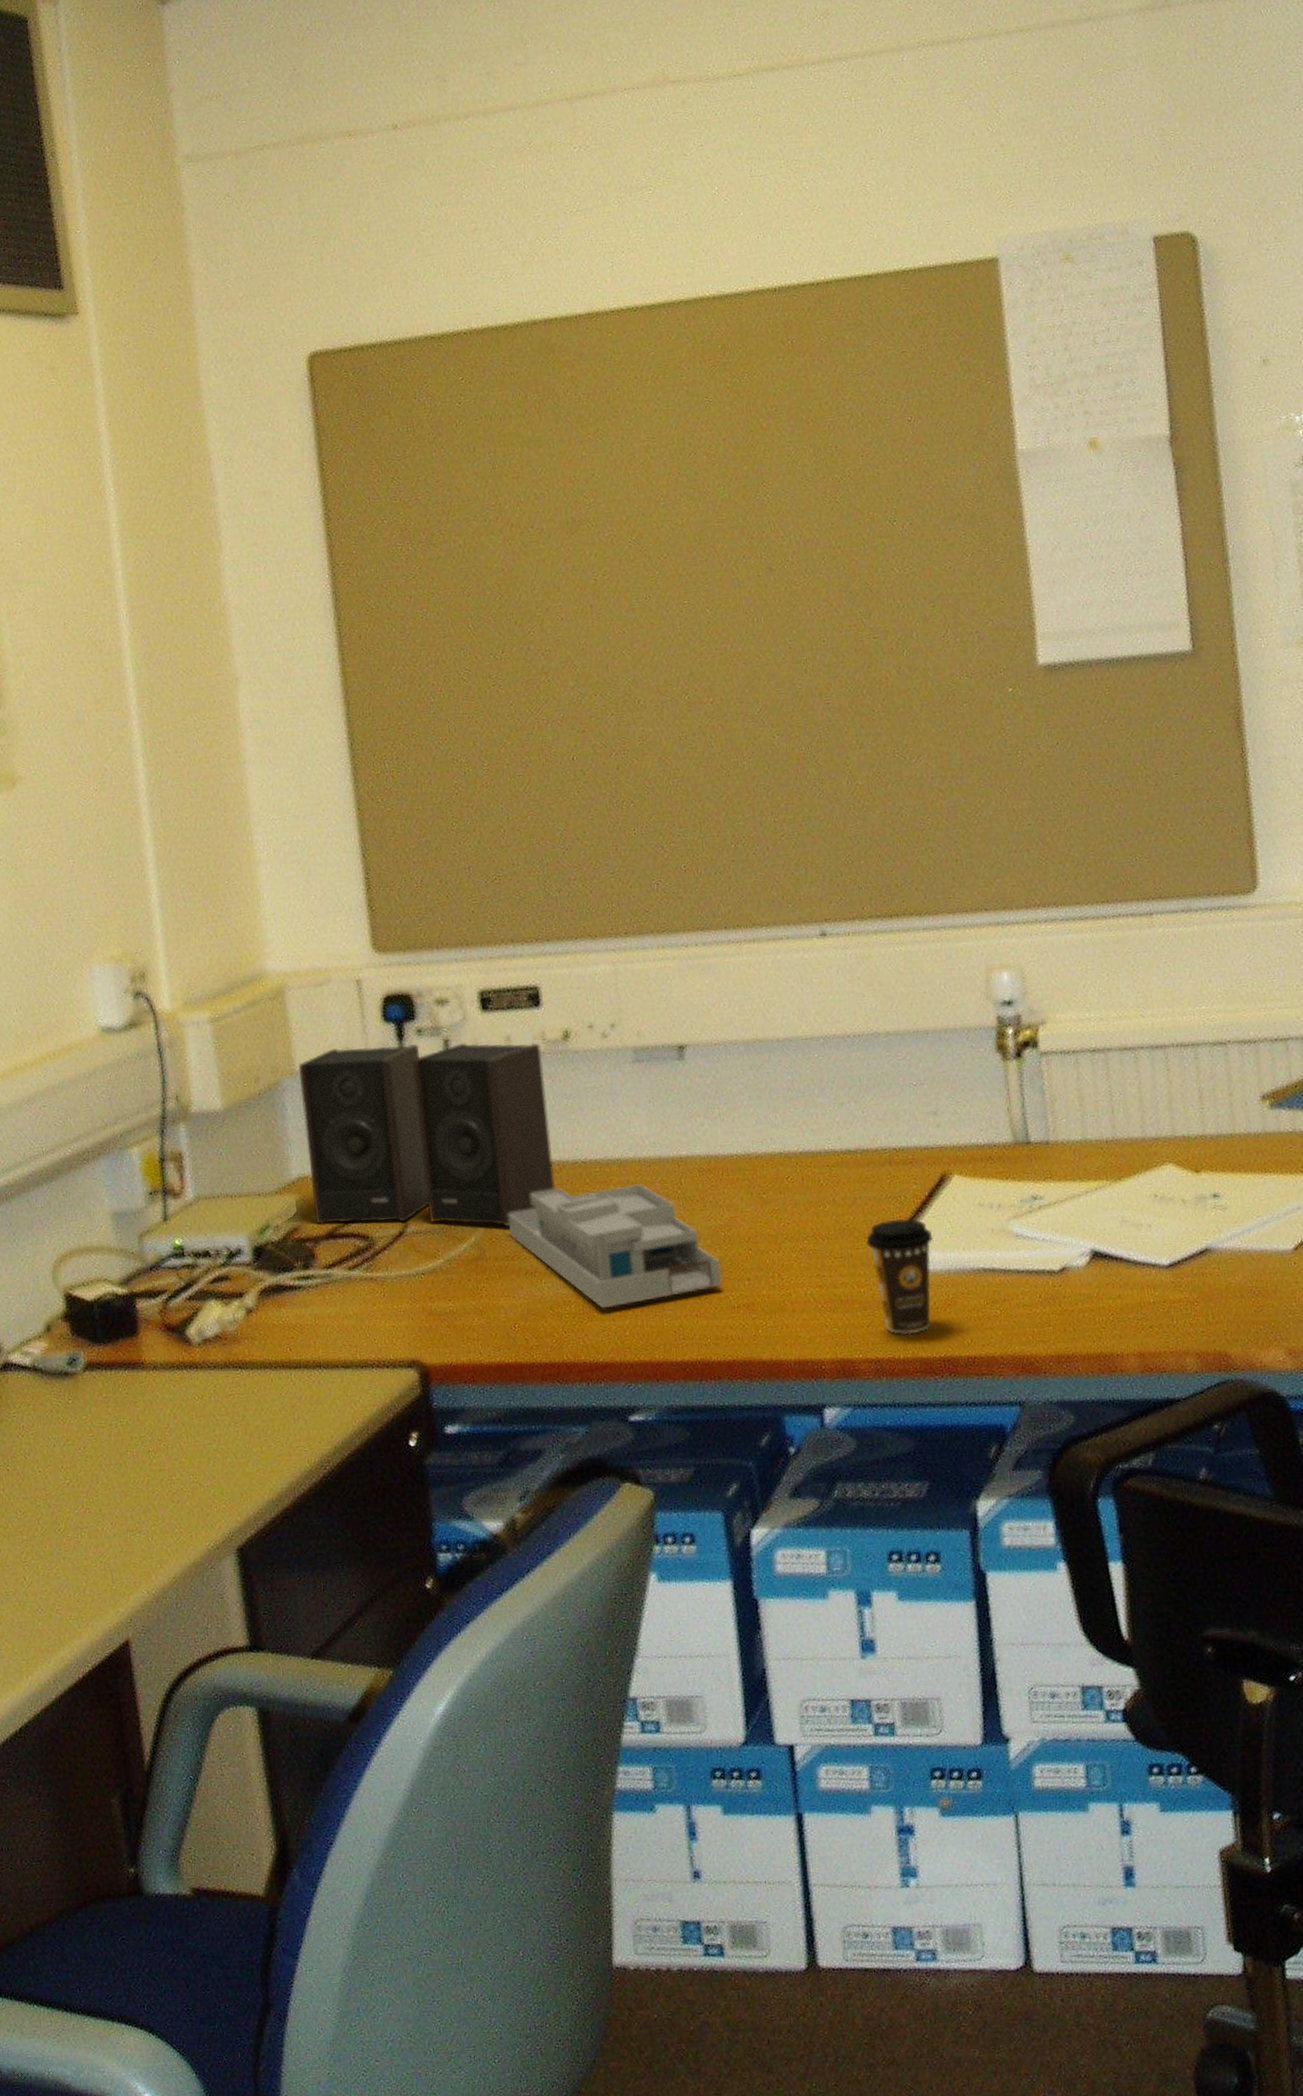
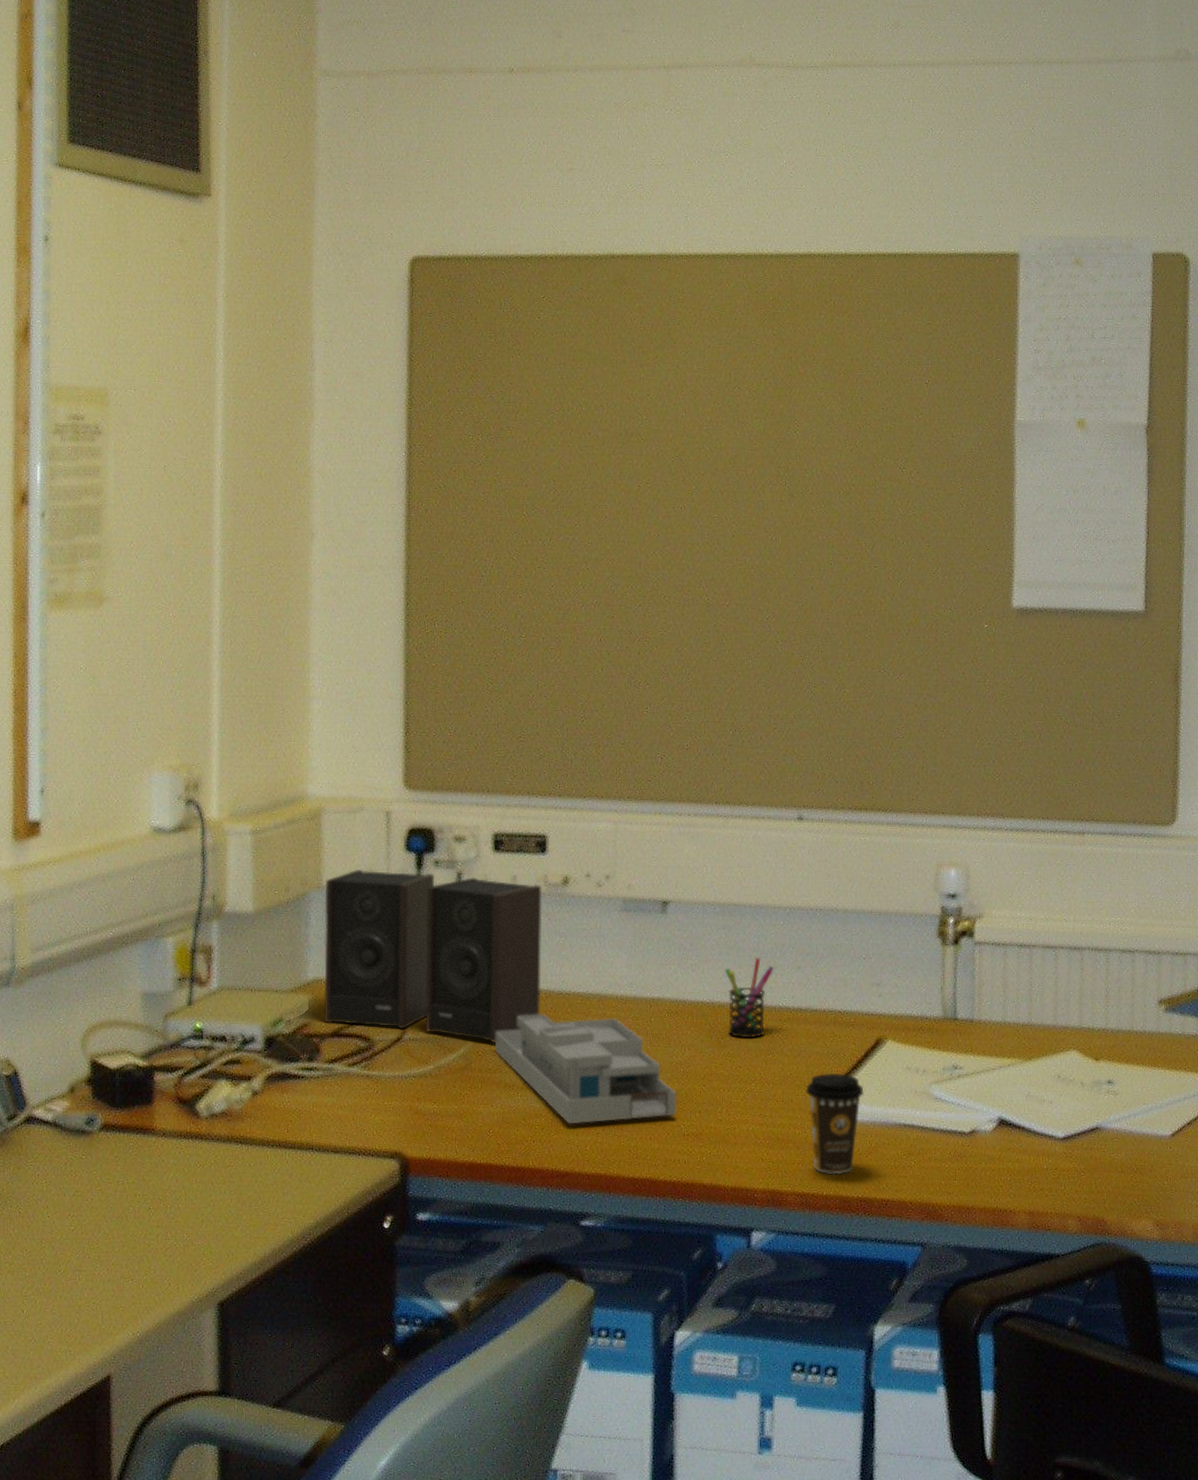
pen holder: none [758,1098,814,1191] -> present [725,958,774,1039]

